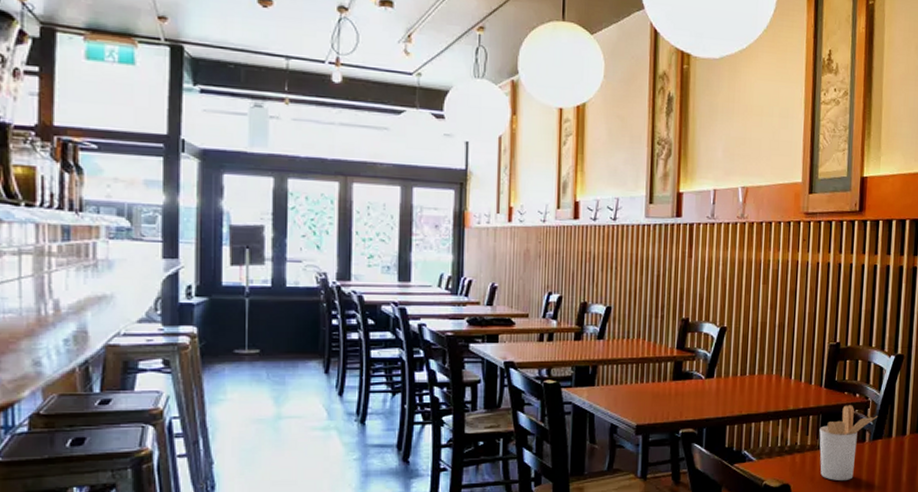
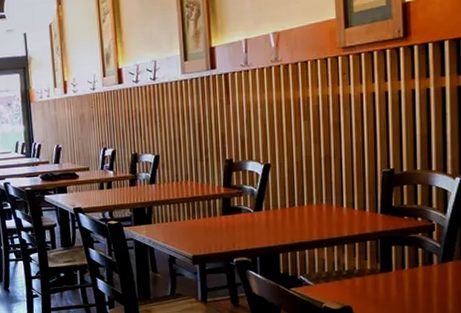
utensil holder: present [819,405,877,481] -> none [379,229,445,303]

